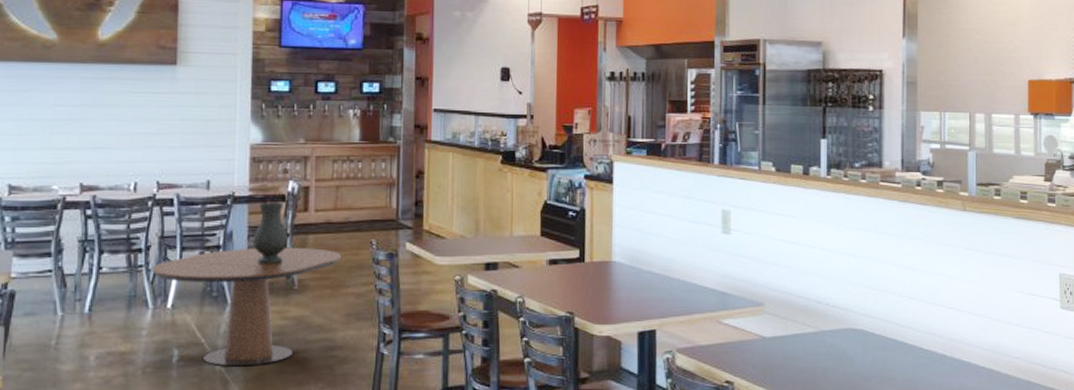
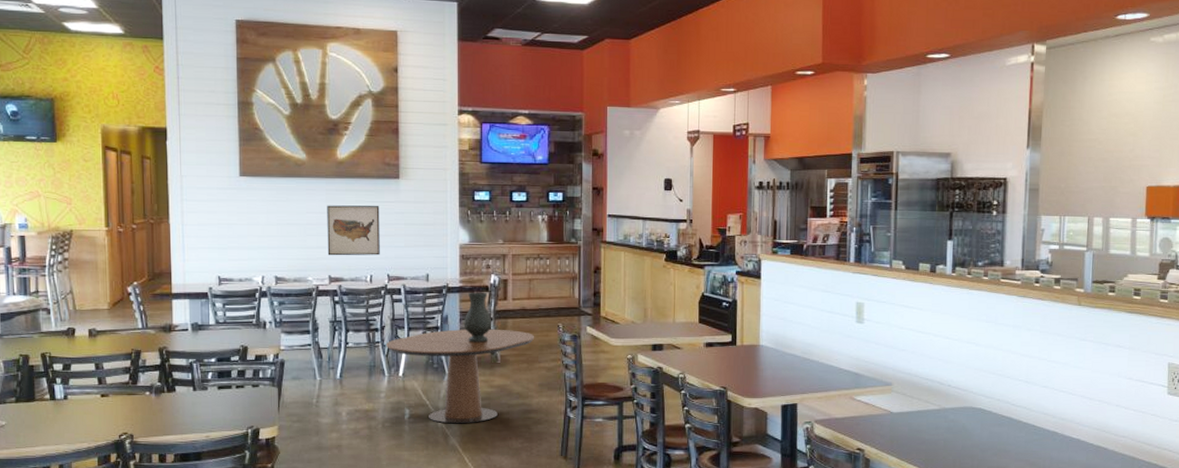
wall art: none [80,96,150,159] -> present [327,205,380,256]

